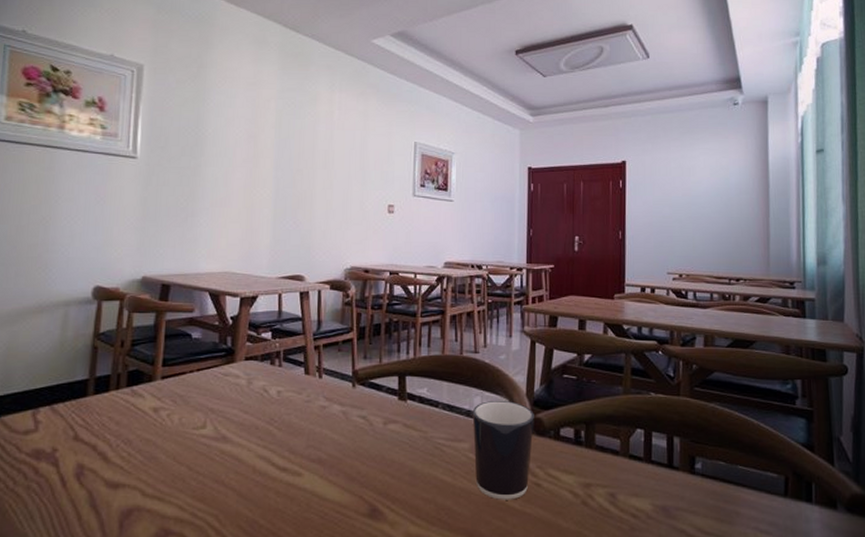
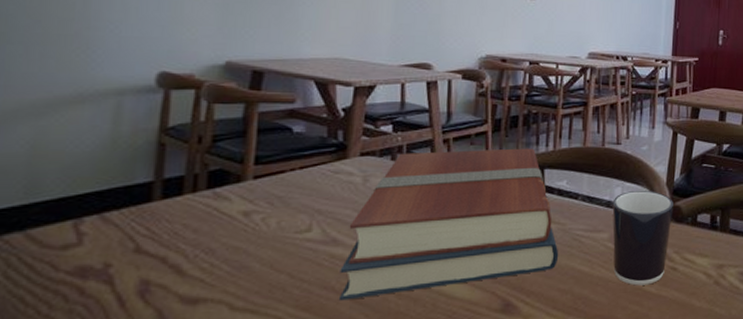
books: none [227,355,422,494] -> present [338,148,559,301]

